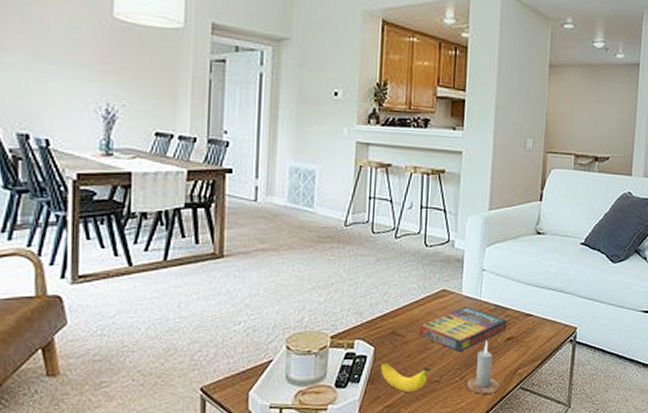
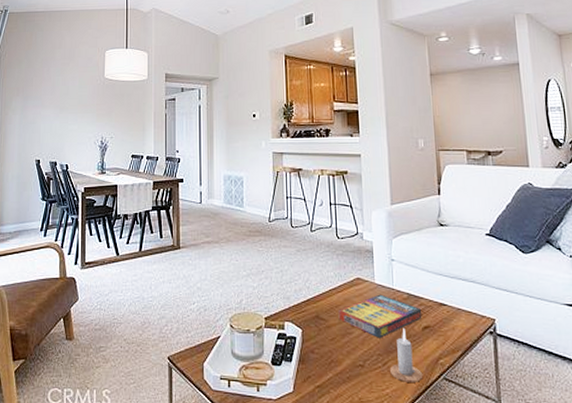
banana: present [381,361,431,393] -> none [309,343,355,375]

